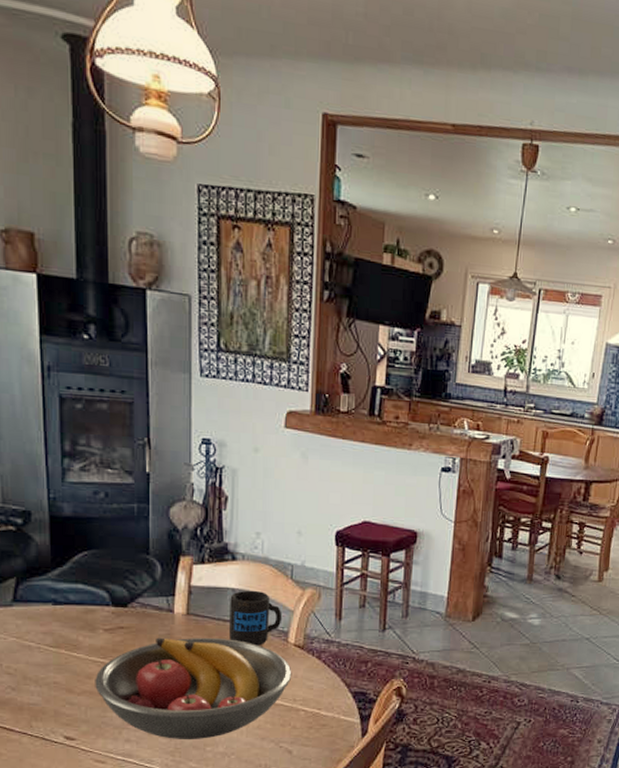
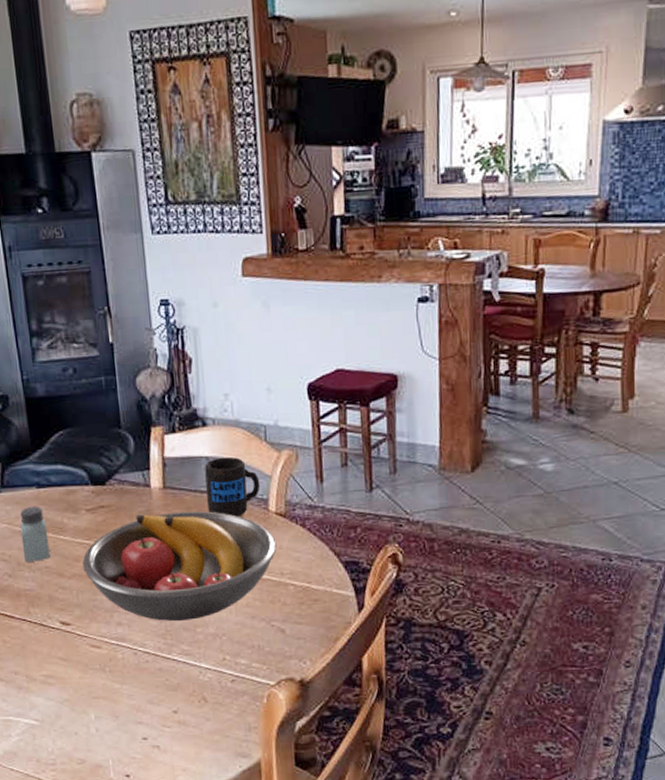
saltshaker: none [30,622,61,677] -> present [19,506,51,562]

